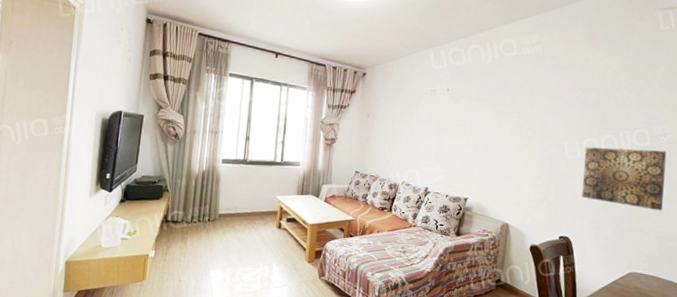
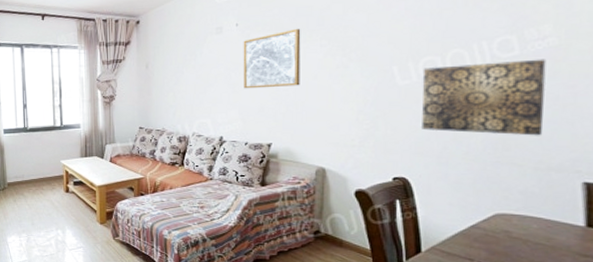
wall art: none [449,100,498,150] -> present [243,28,301,89]

